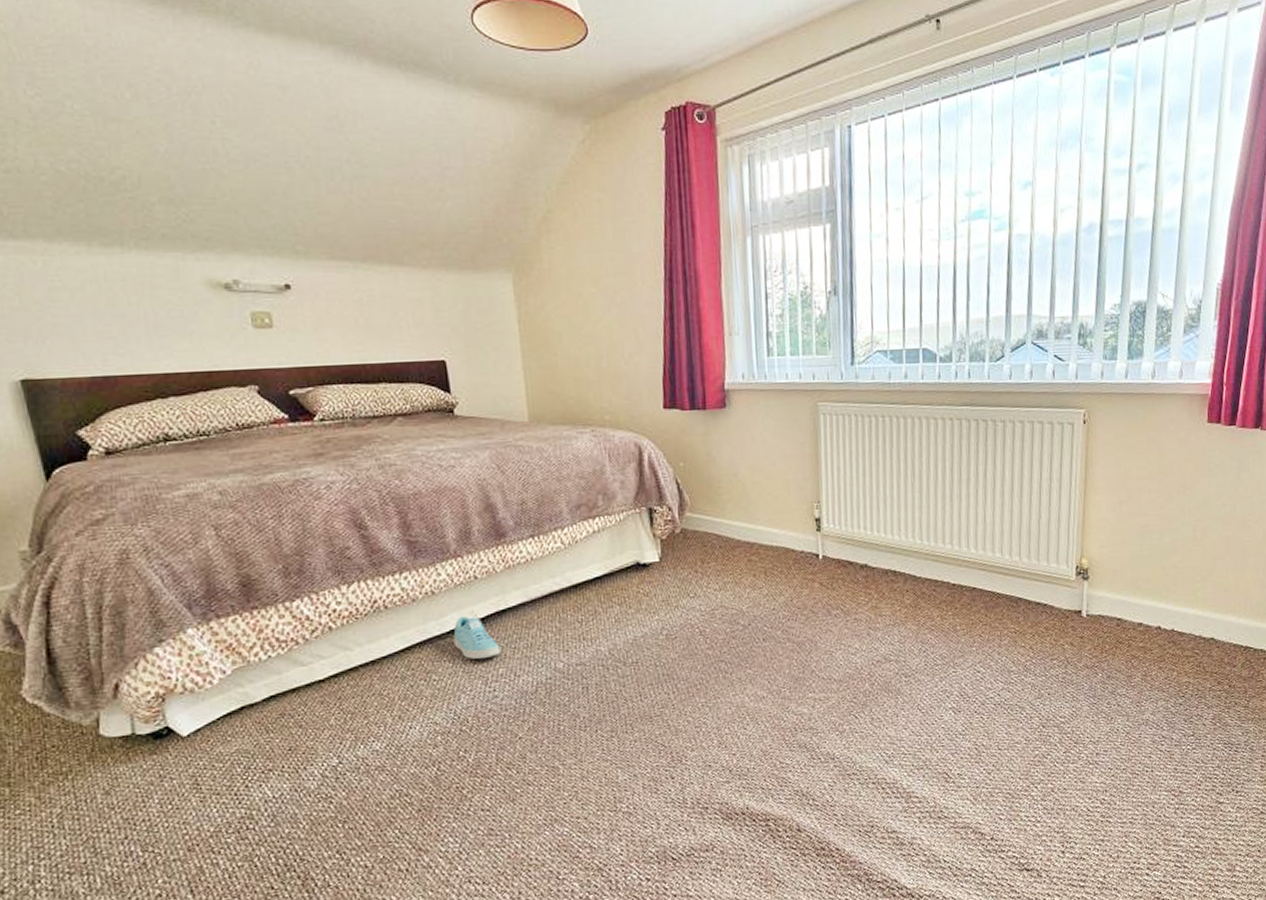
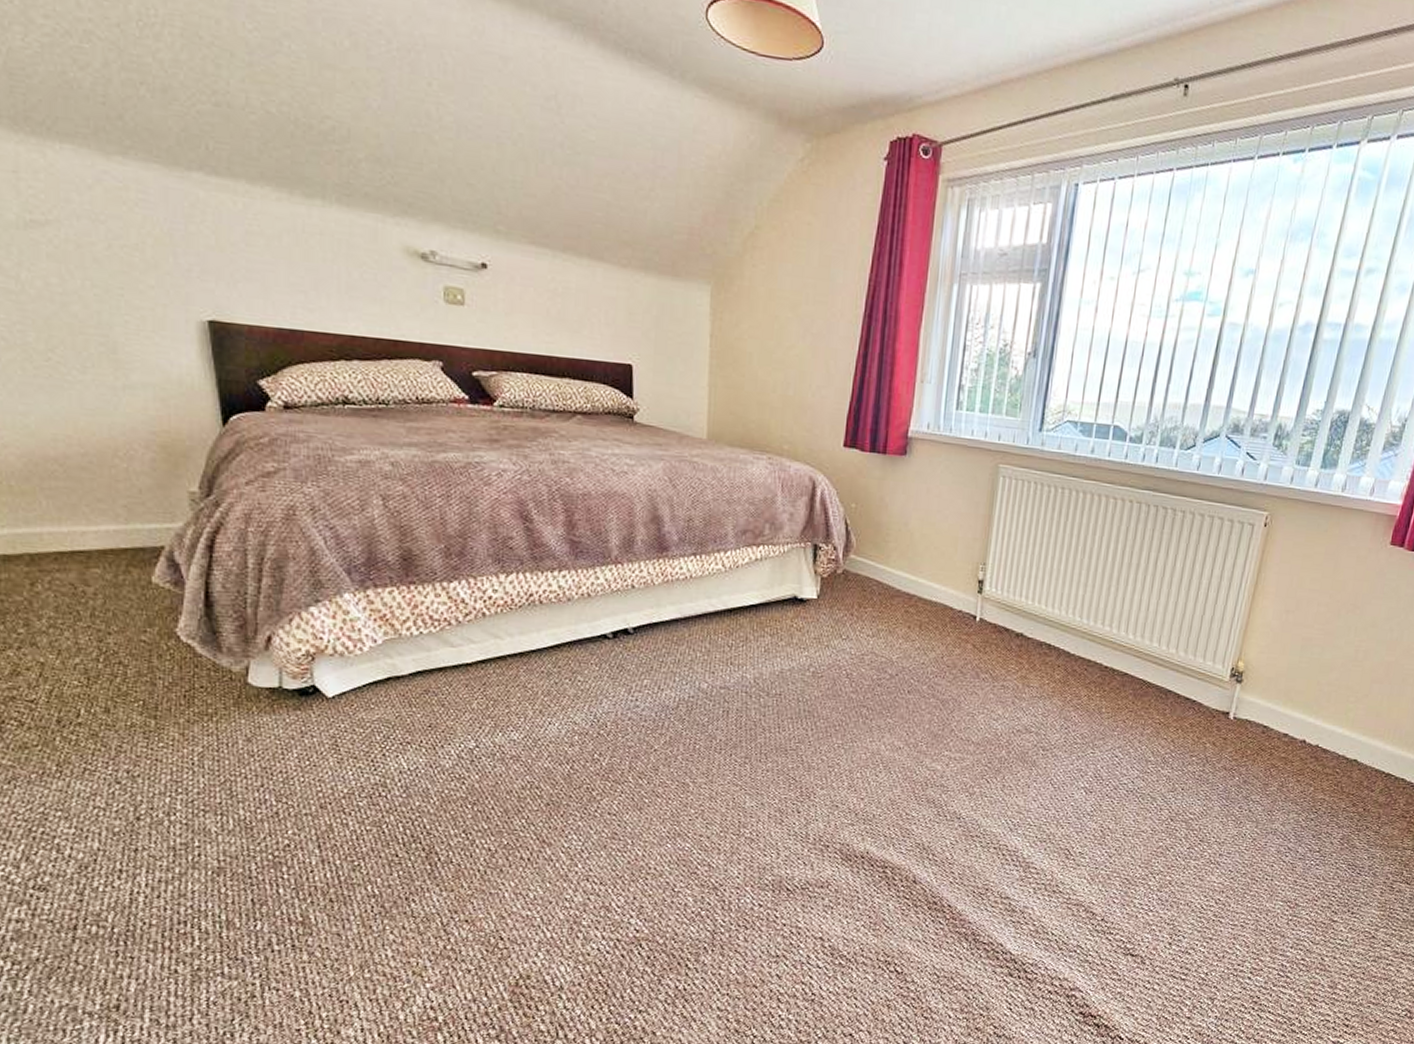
sneaker: present [453,616,500,660] -> none [603,622,648,668]

